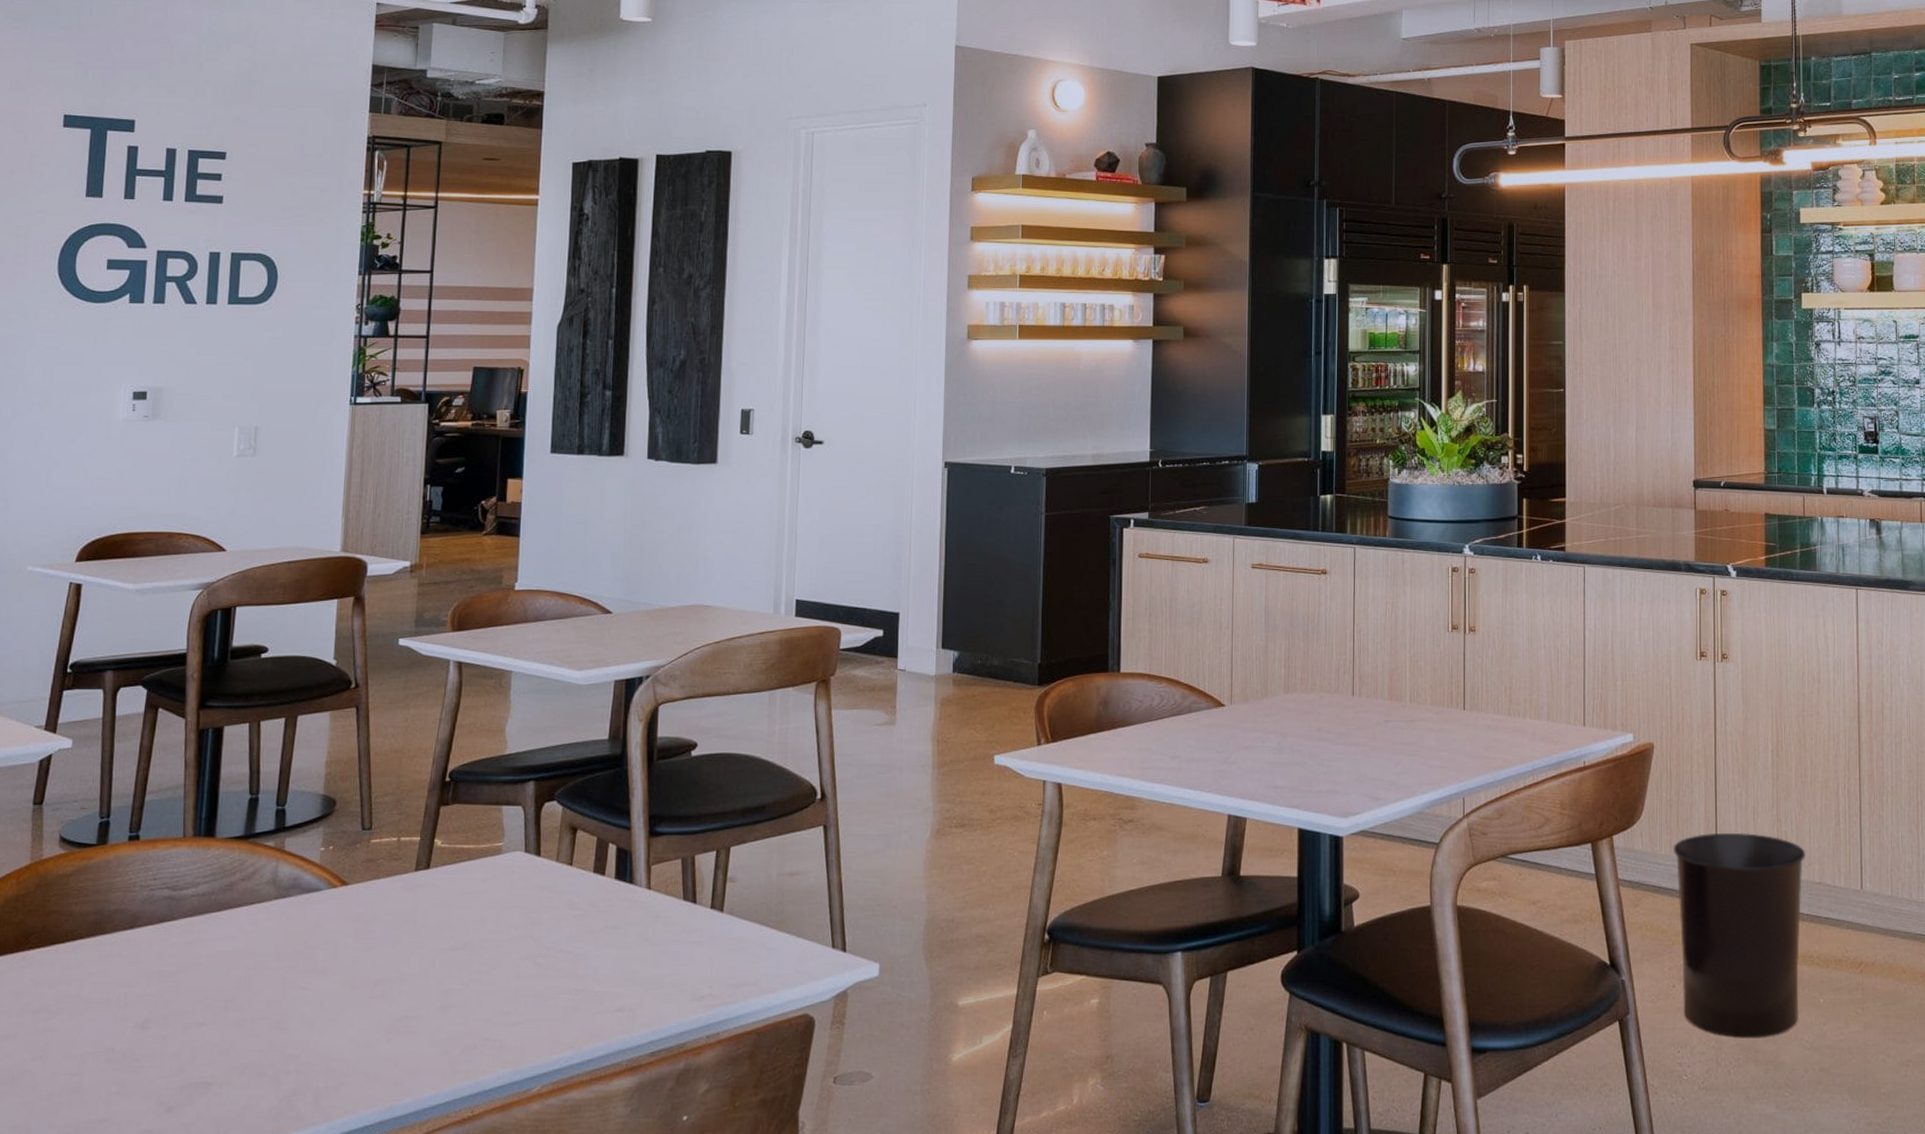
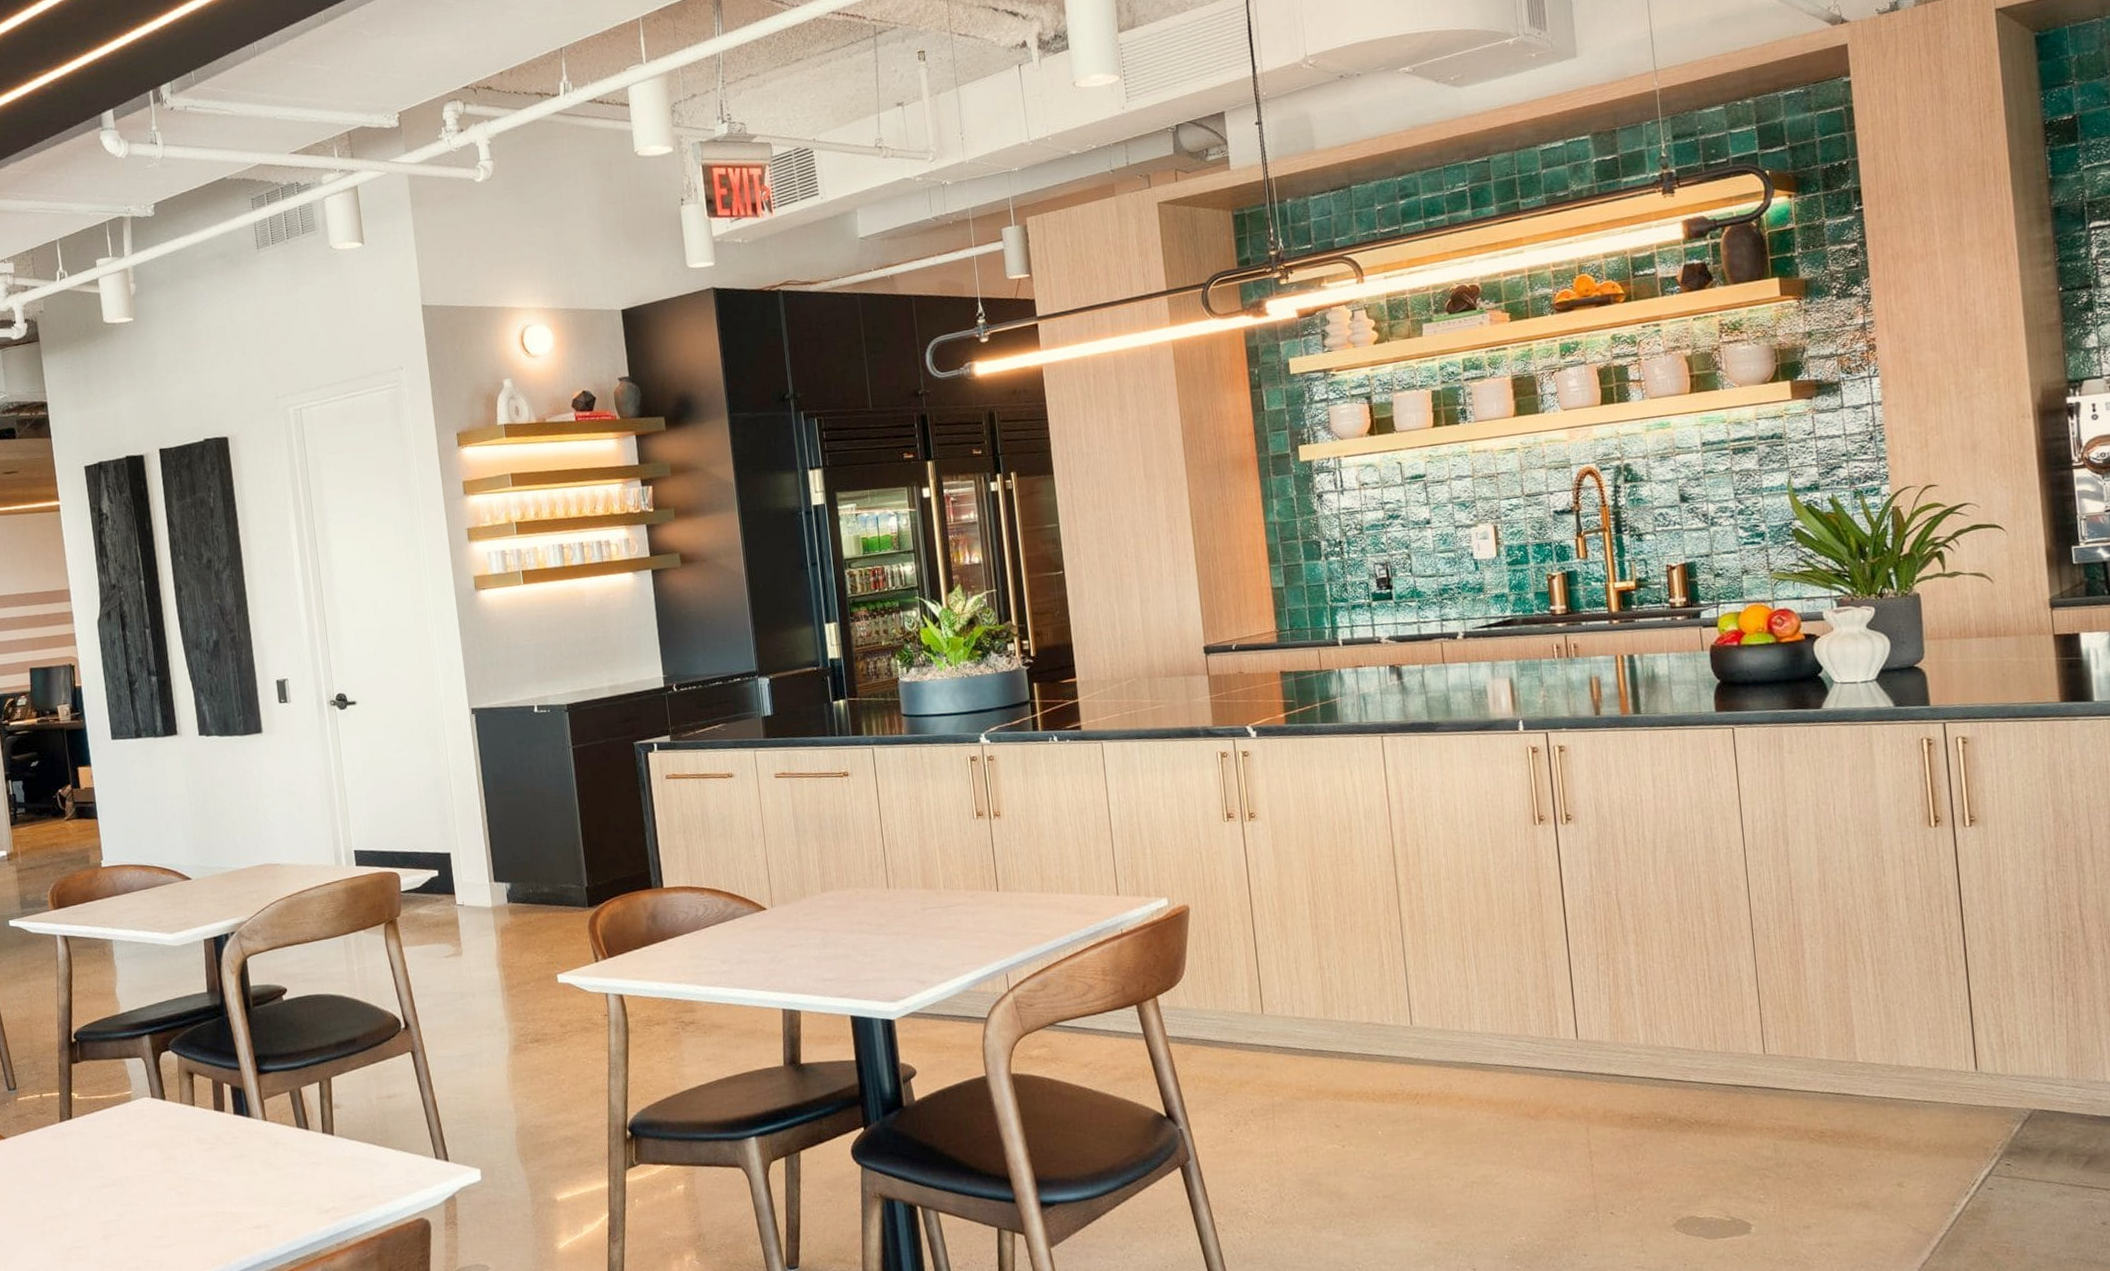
waste bin: present [1673,832,1805,1038] -> none [1217,982,1358,1173]

